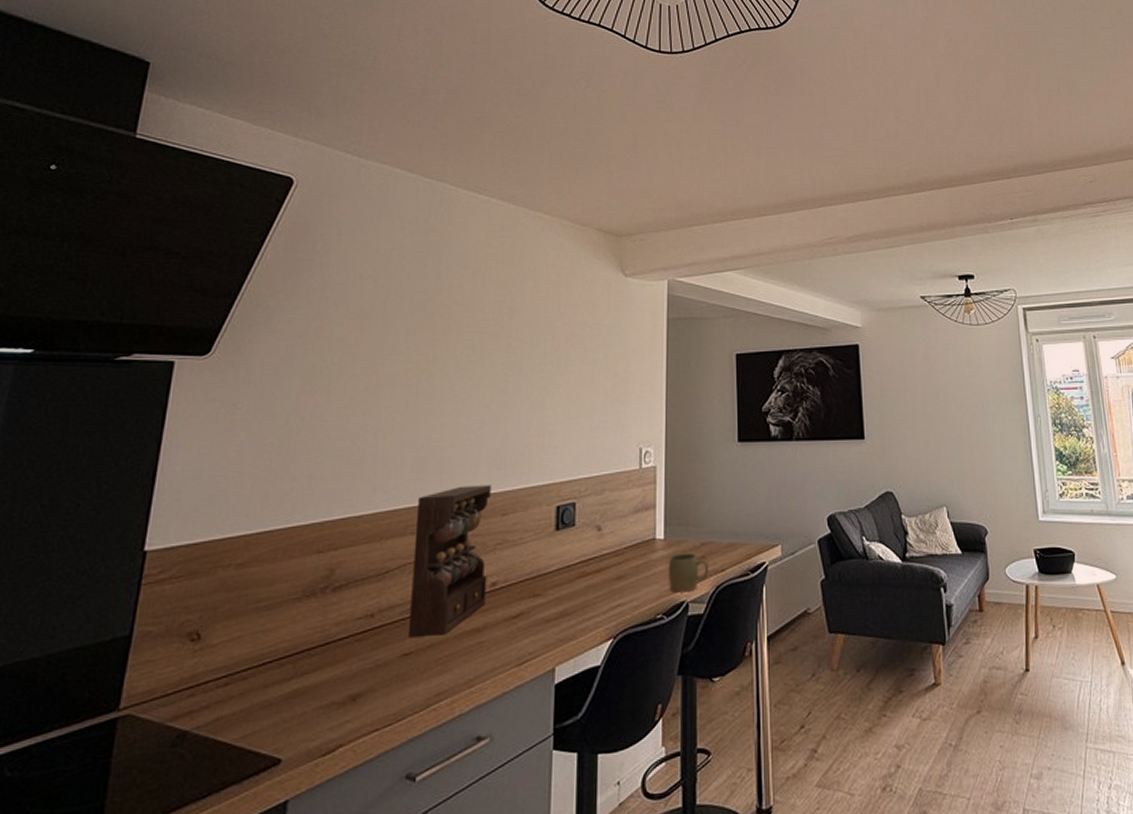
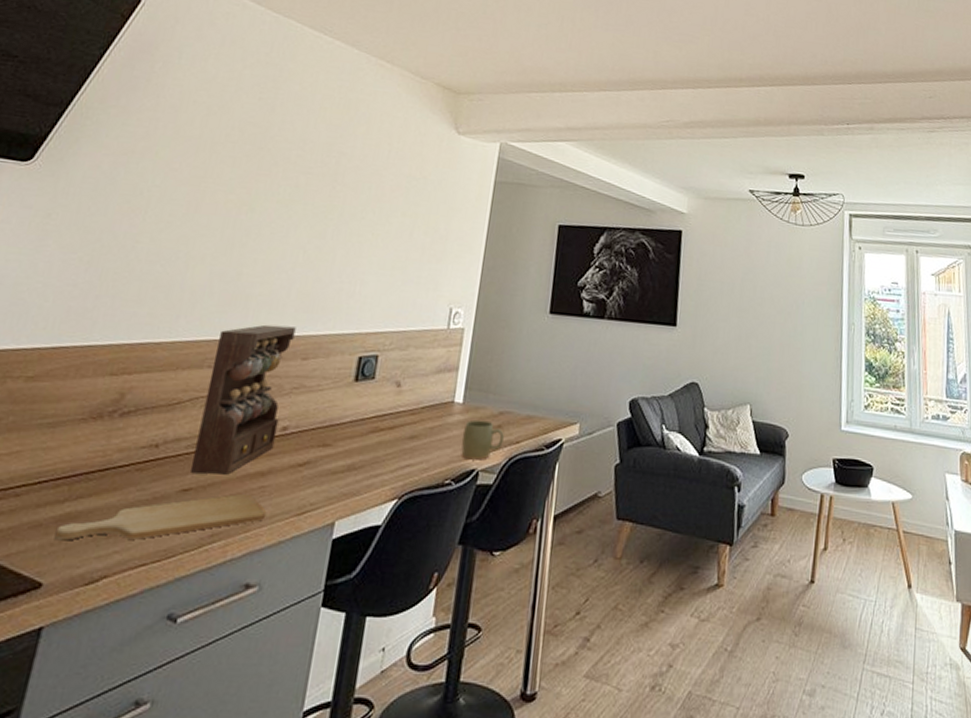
chopping board: none [286,652,488,717] -> present [54,494,267,541]

